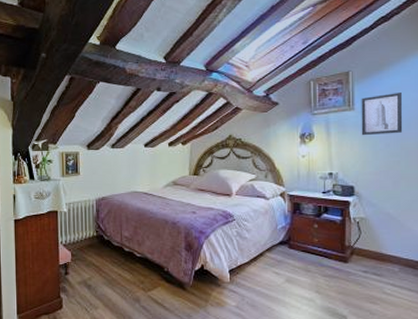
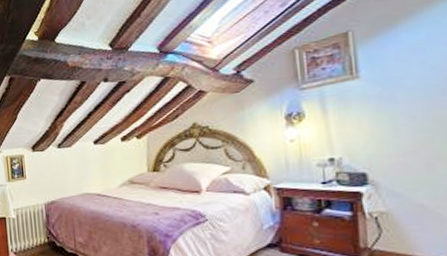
wall art: present [361,93,403,136] -> none [368,49,435,110]

